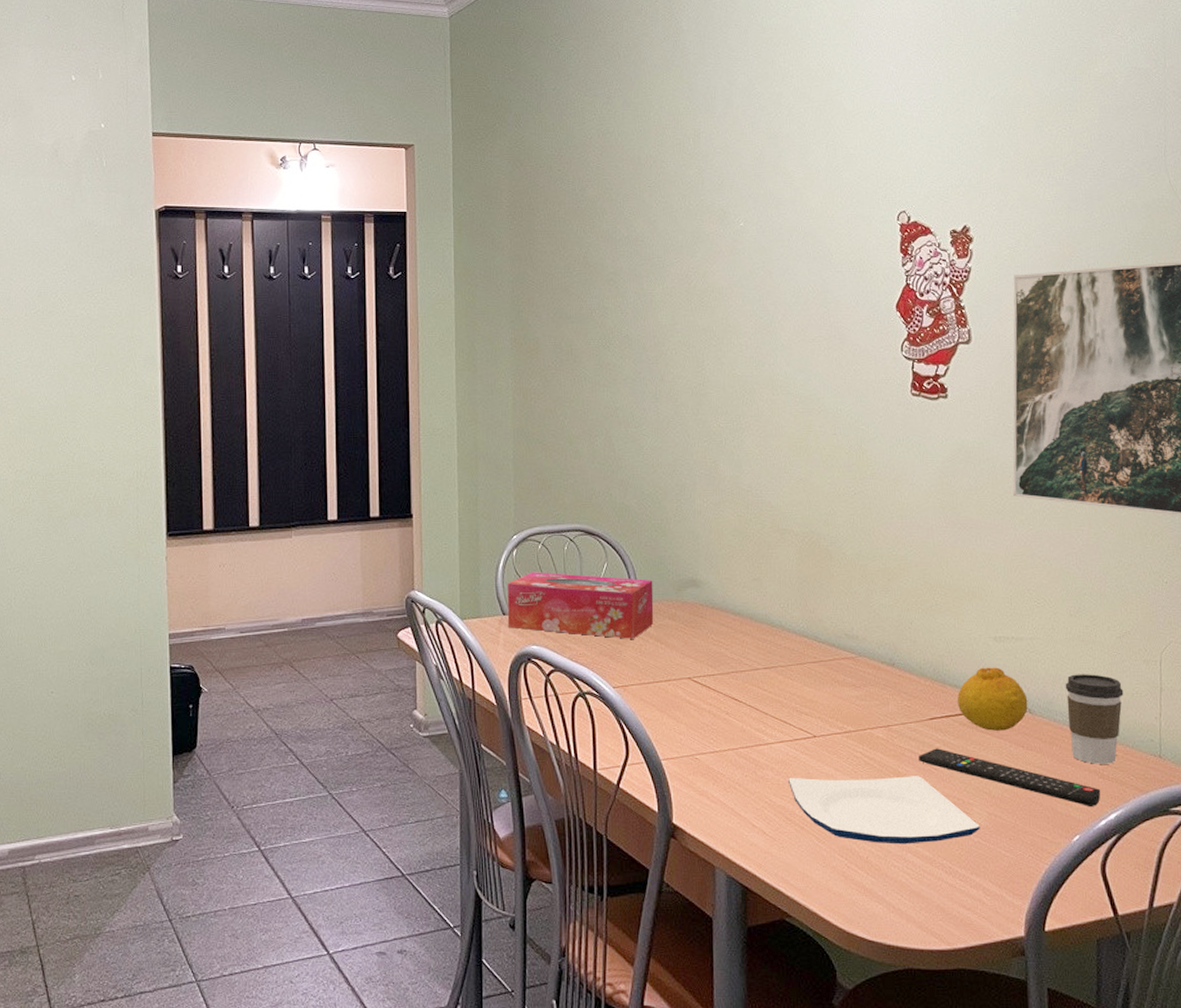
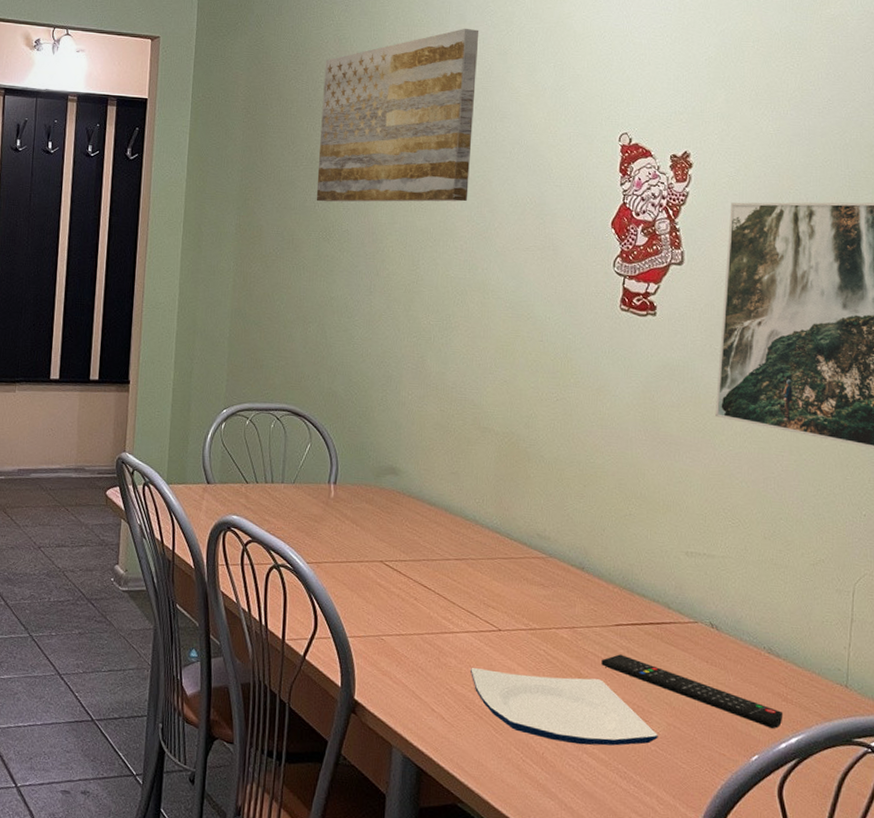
tissue box: present [508,572,654,639] -> none [212,445,354,519]
wall art: none [590,113,749,308] -> present [316,28,479,203]
fruit: present [958,667,1028,731] -> none [645,580,715,645]
coffee cup: present [1065,674,1124,764] -> none [754,596,813,689]

